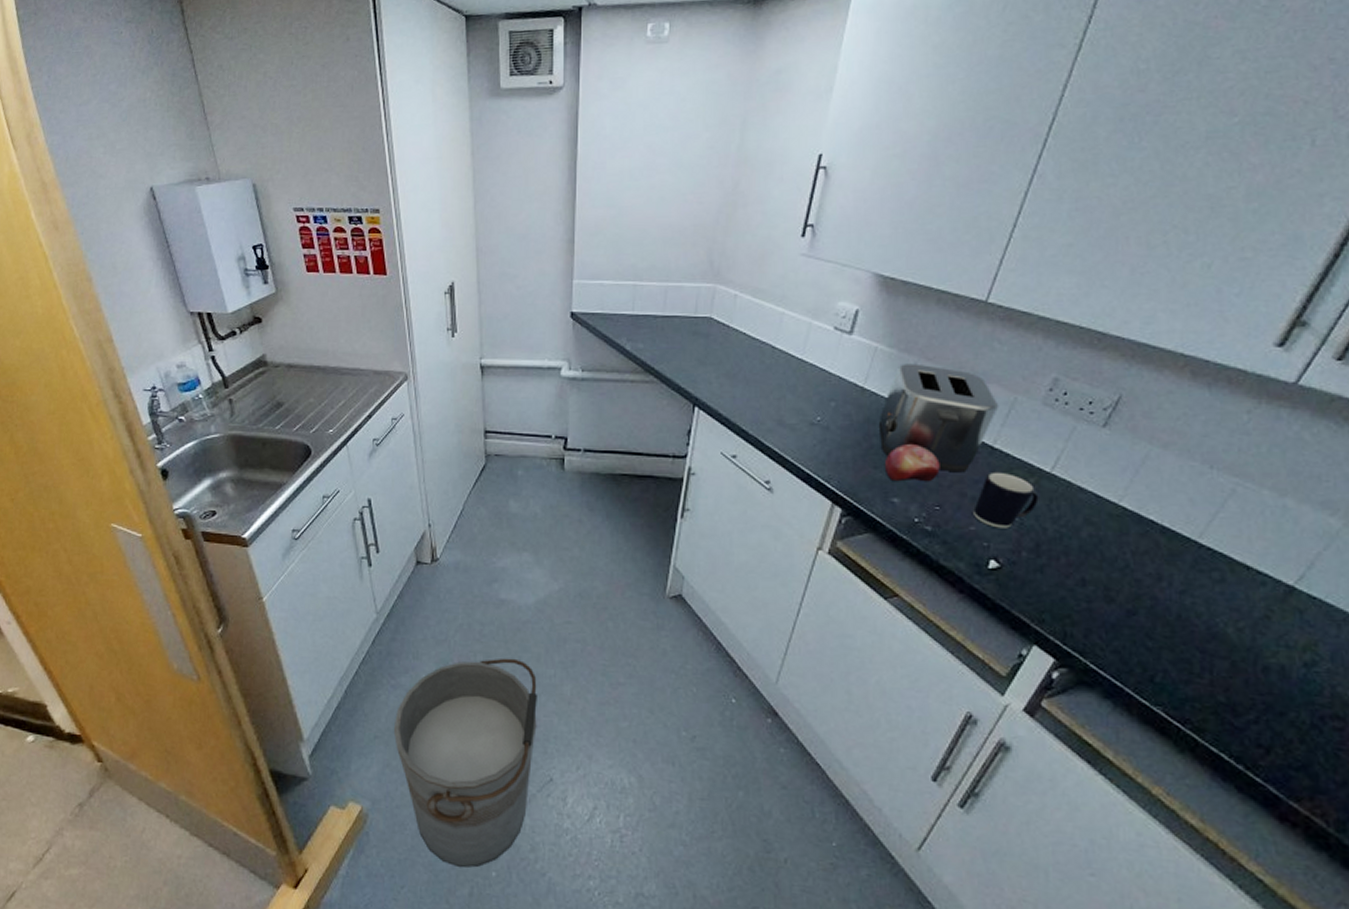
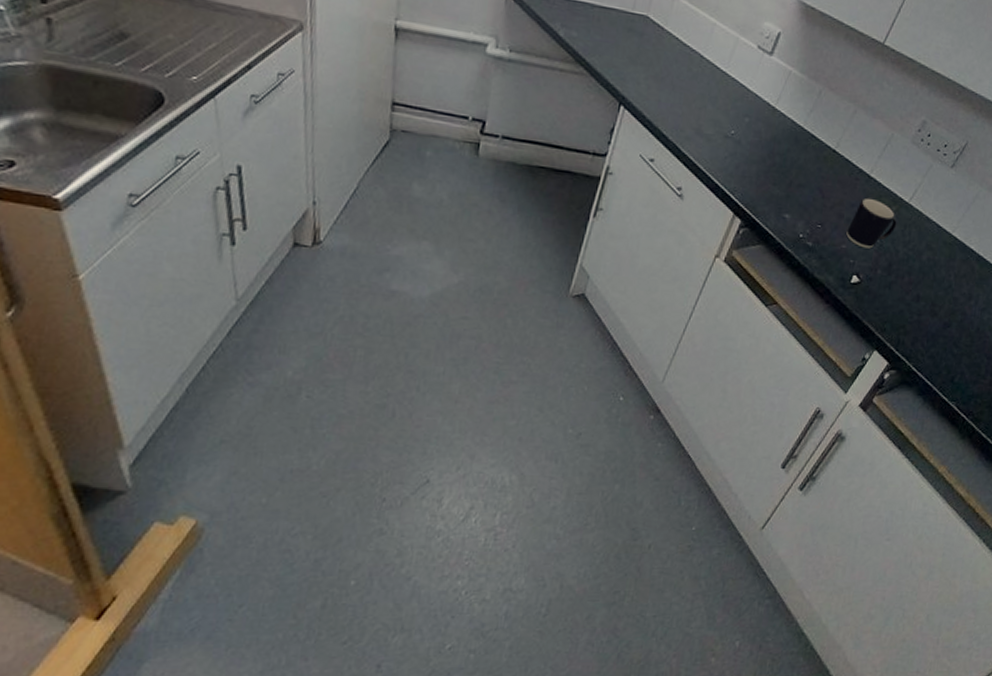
bucket: present [393,658,537,869] -> none [245,354,424,580]
toaster: present [879,363,999,473] -> none [781,90,880,196]
fruit: present [884,443,940,482] -> none [781,164,827,202]

